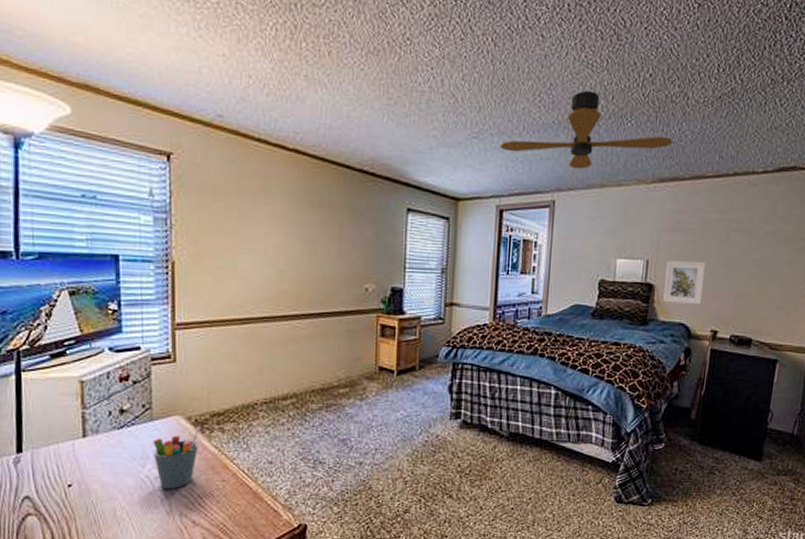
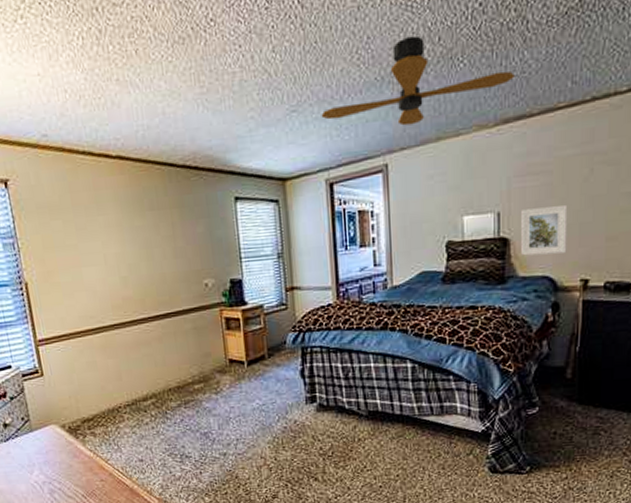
pen holder: present [153,426,200,490] -> none [36,432,76,492]

